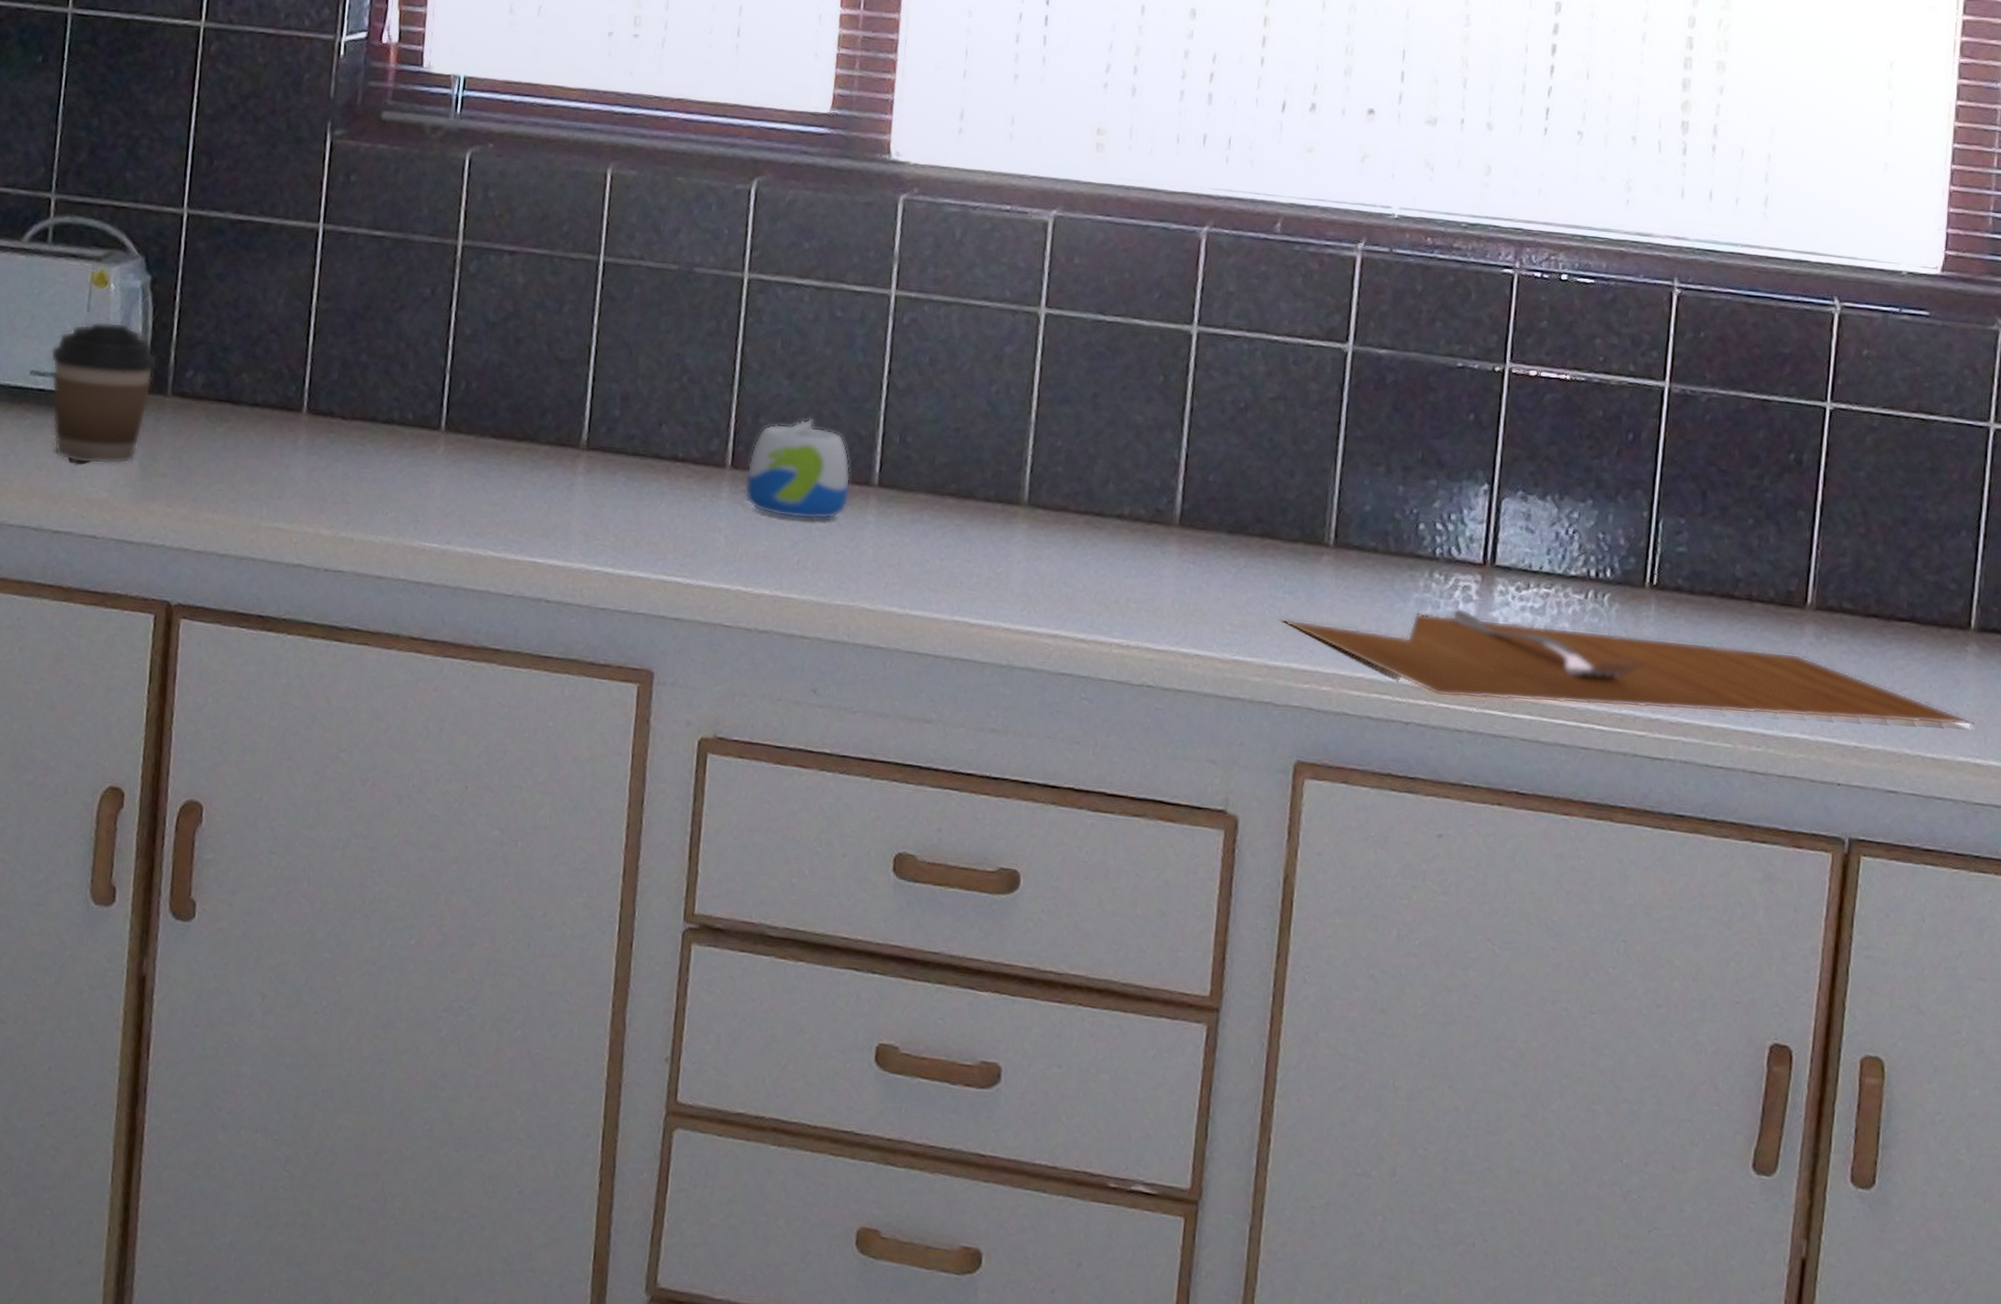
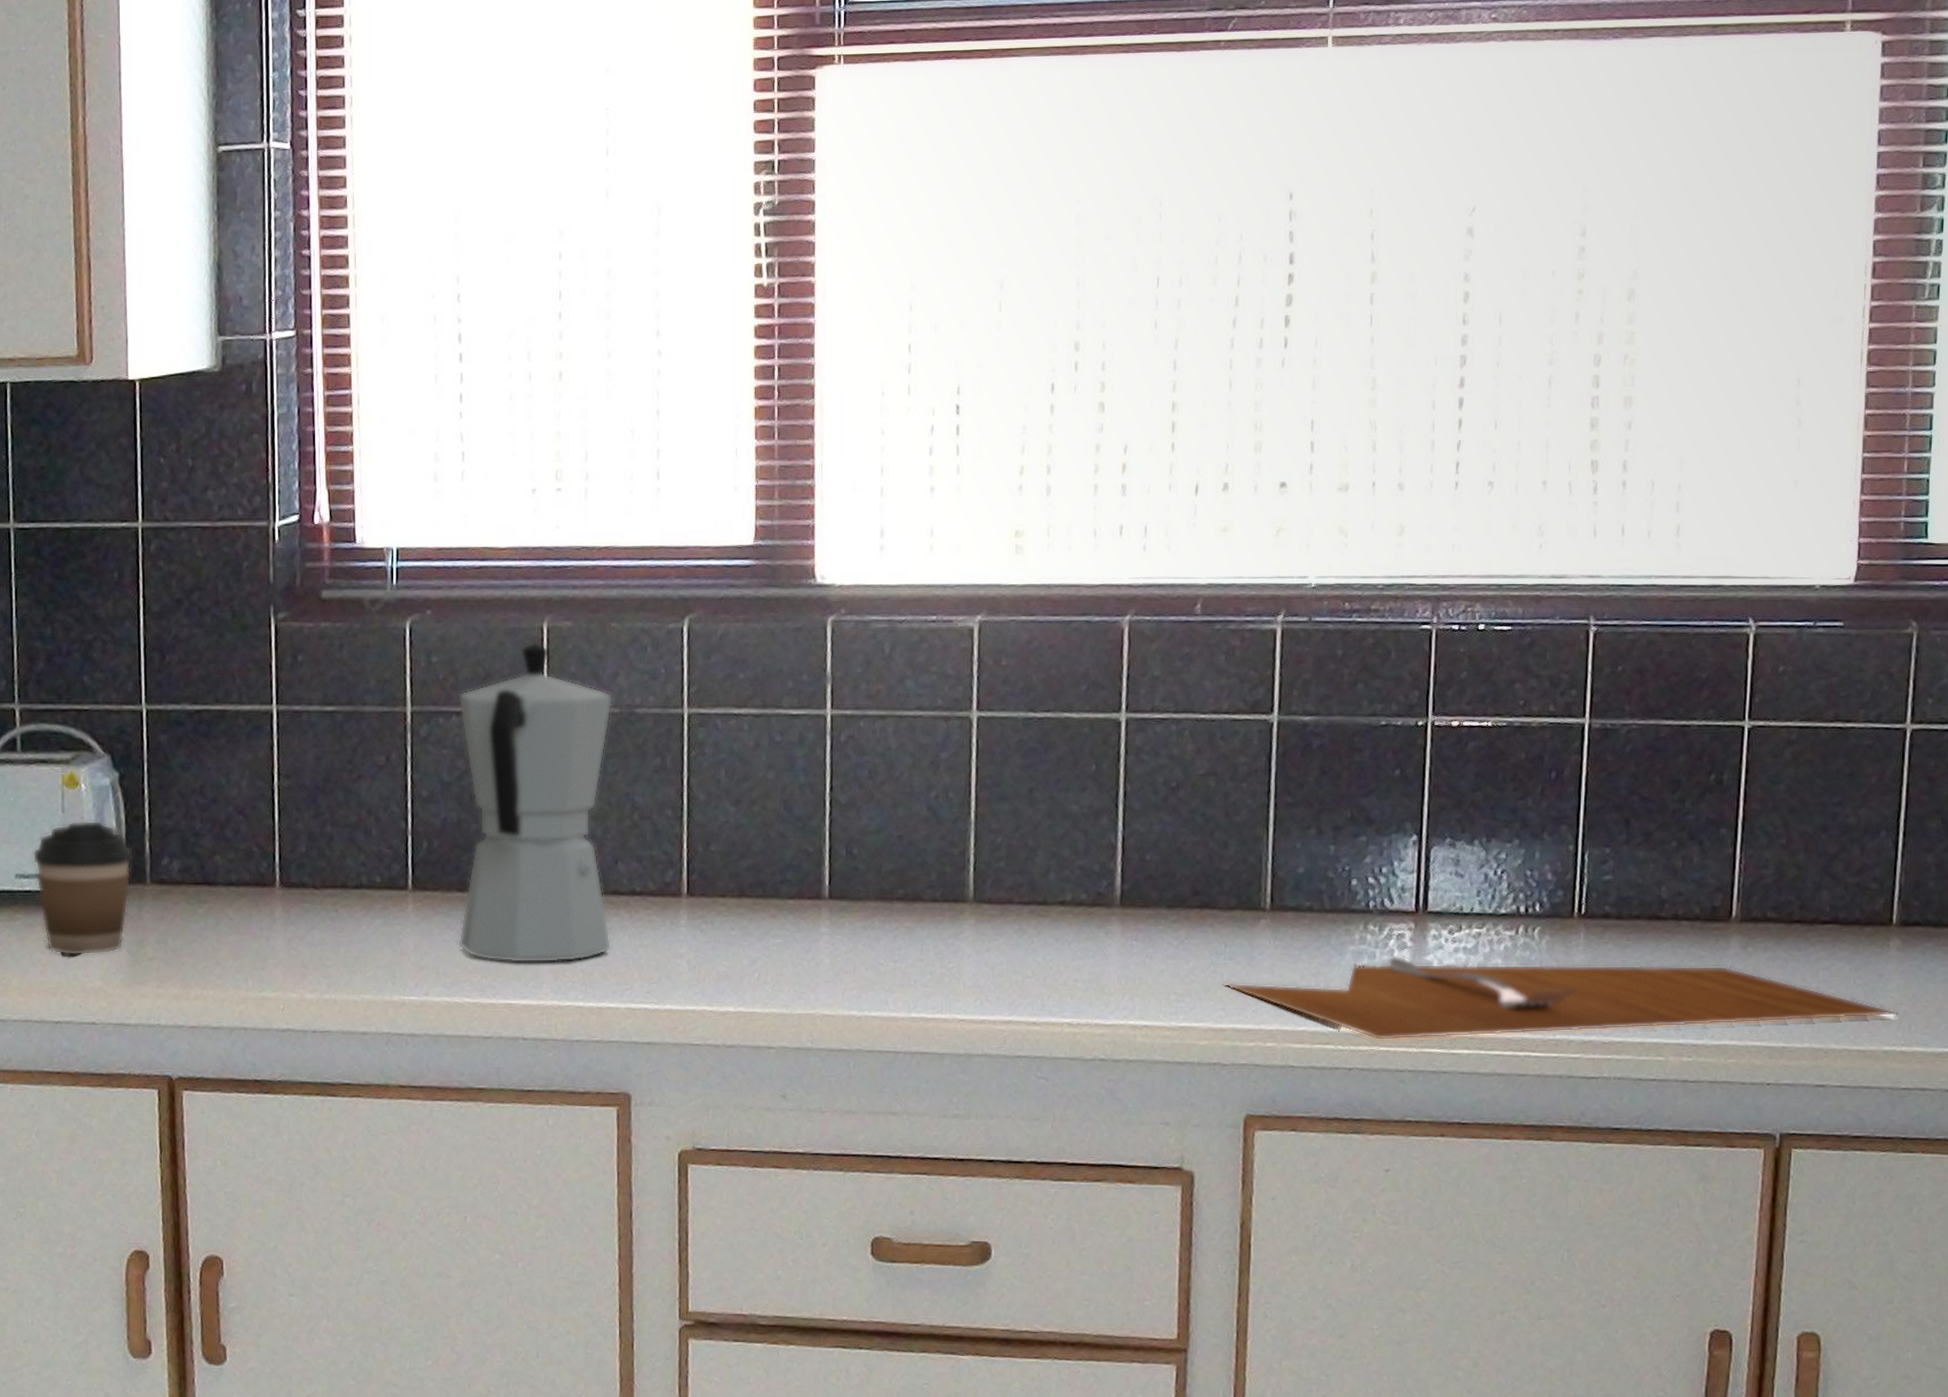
moka pot: none [488,187,673,525] -> present [458,642,613,963]
mug: present [744,418,851,520] -> none [701,841,802,937]

